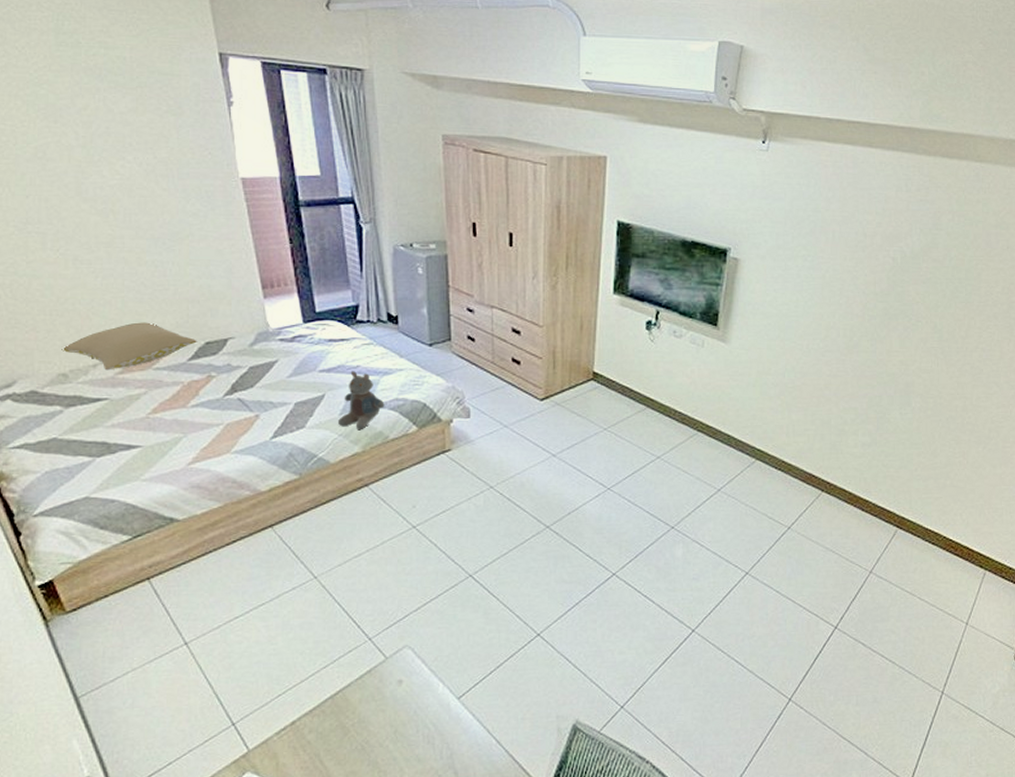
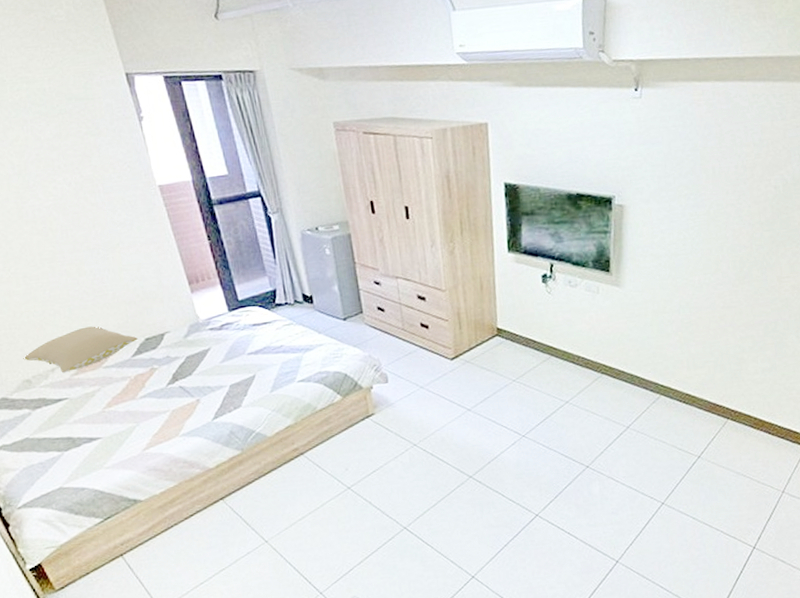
stuffed animal: present [339,371,385,430] -> none [270,350,310,405]

